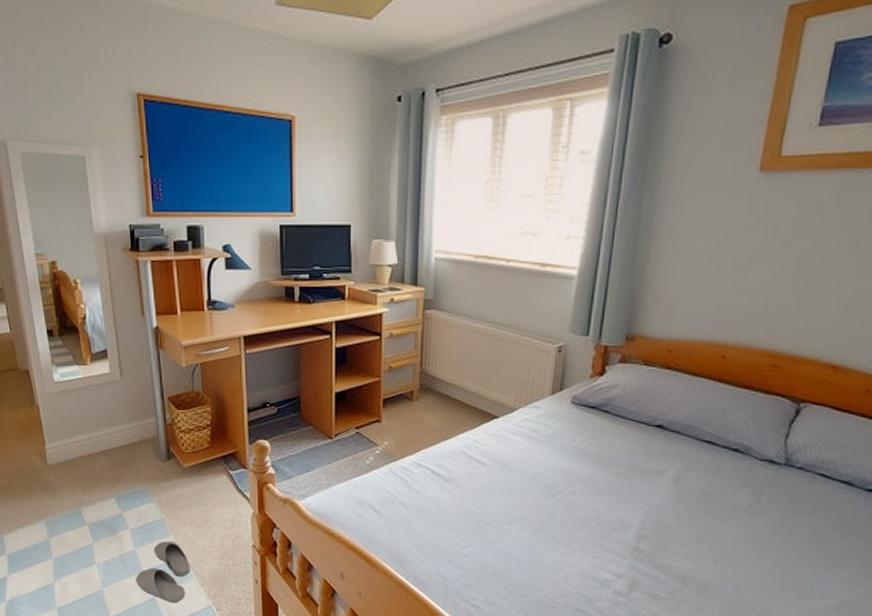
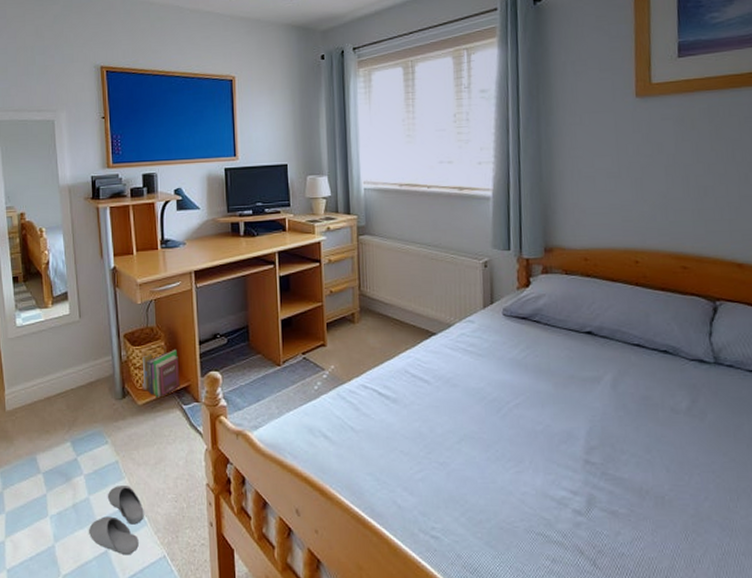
books: none [186,412,227,462] -> present [141,346,180,398]

